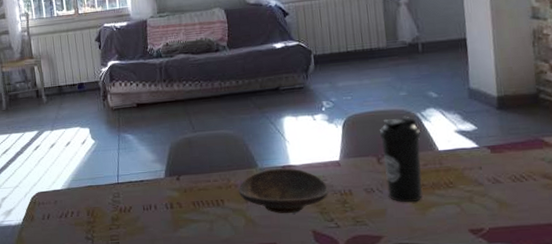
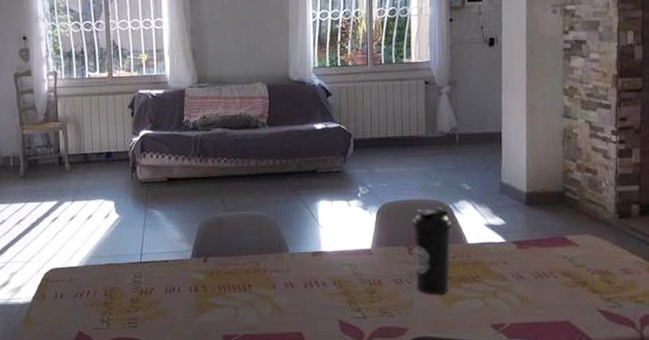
decorative bowl: present [238,168,329,214] -> none [267,254,359,302]

